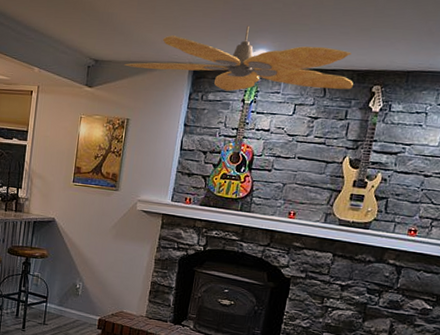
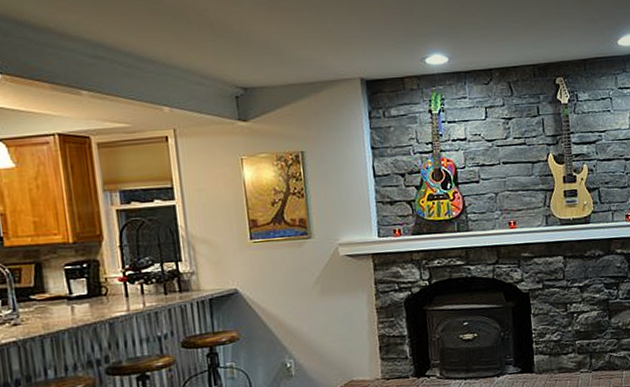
ceiling fan: present [124,25,353,91] -> none [282,30,537,104]

